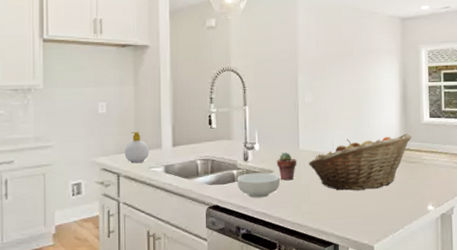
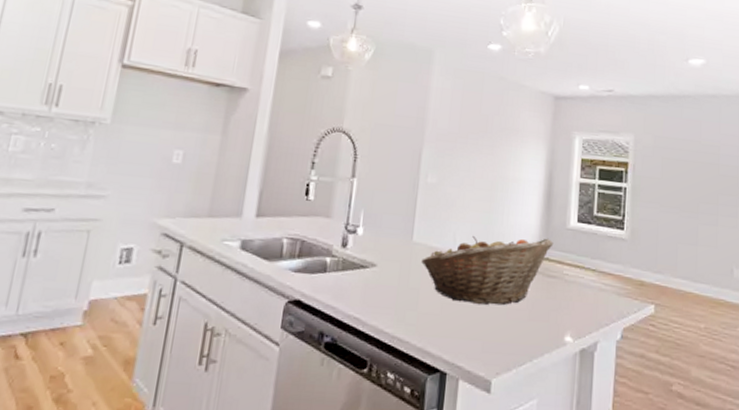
soap bottle: present [124,132,149,164] -> none [194,192,227,233]
cereal bowl: present [236,172,281,198] -> none [328,263,384,298]
potted succulent: present [276,152,297,181] -> none [381,243,408,280]

